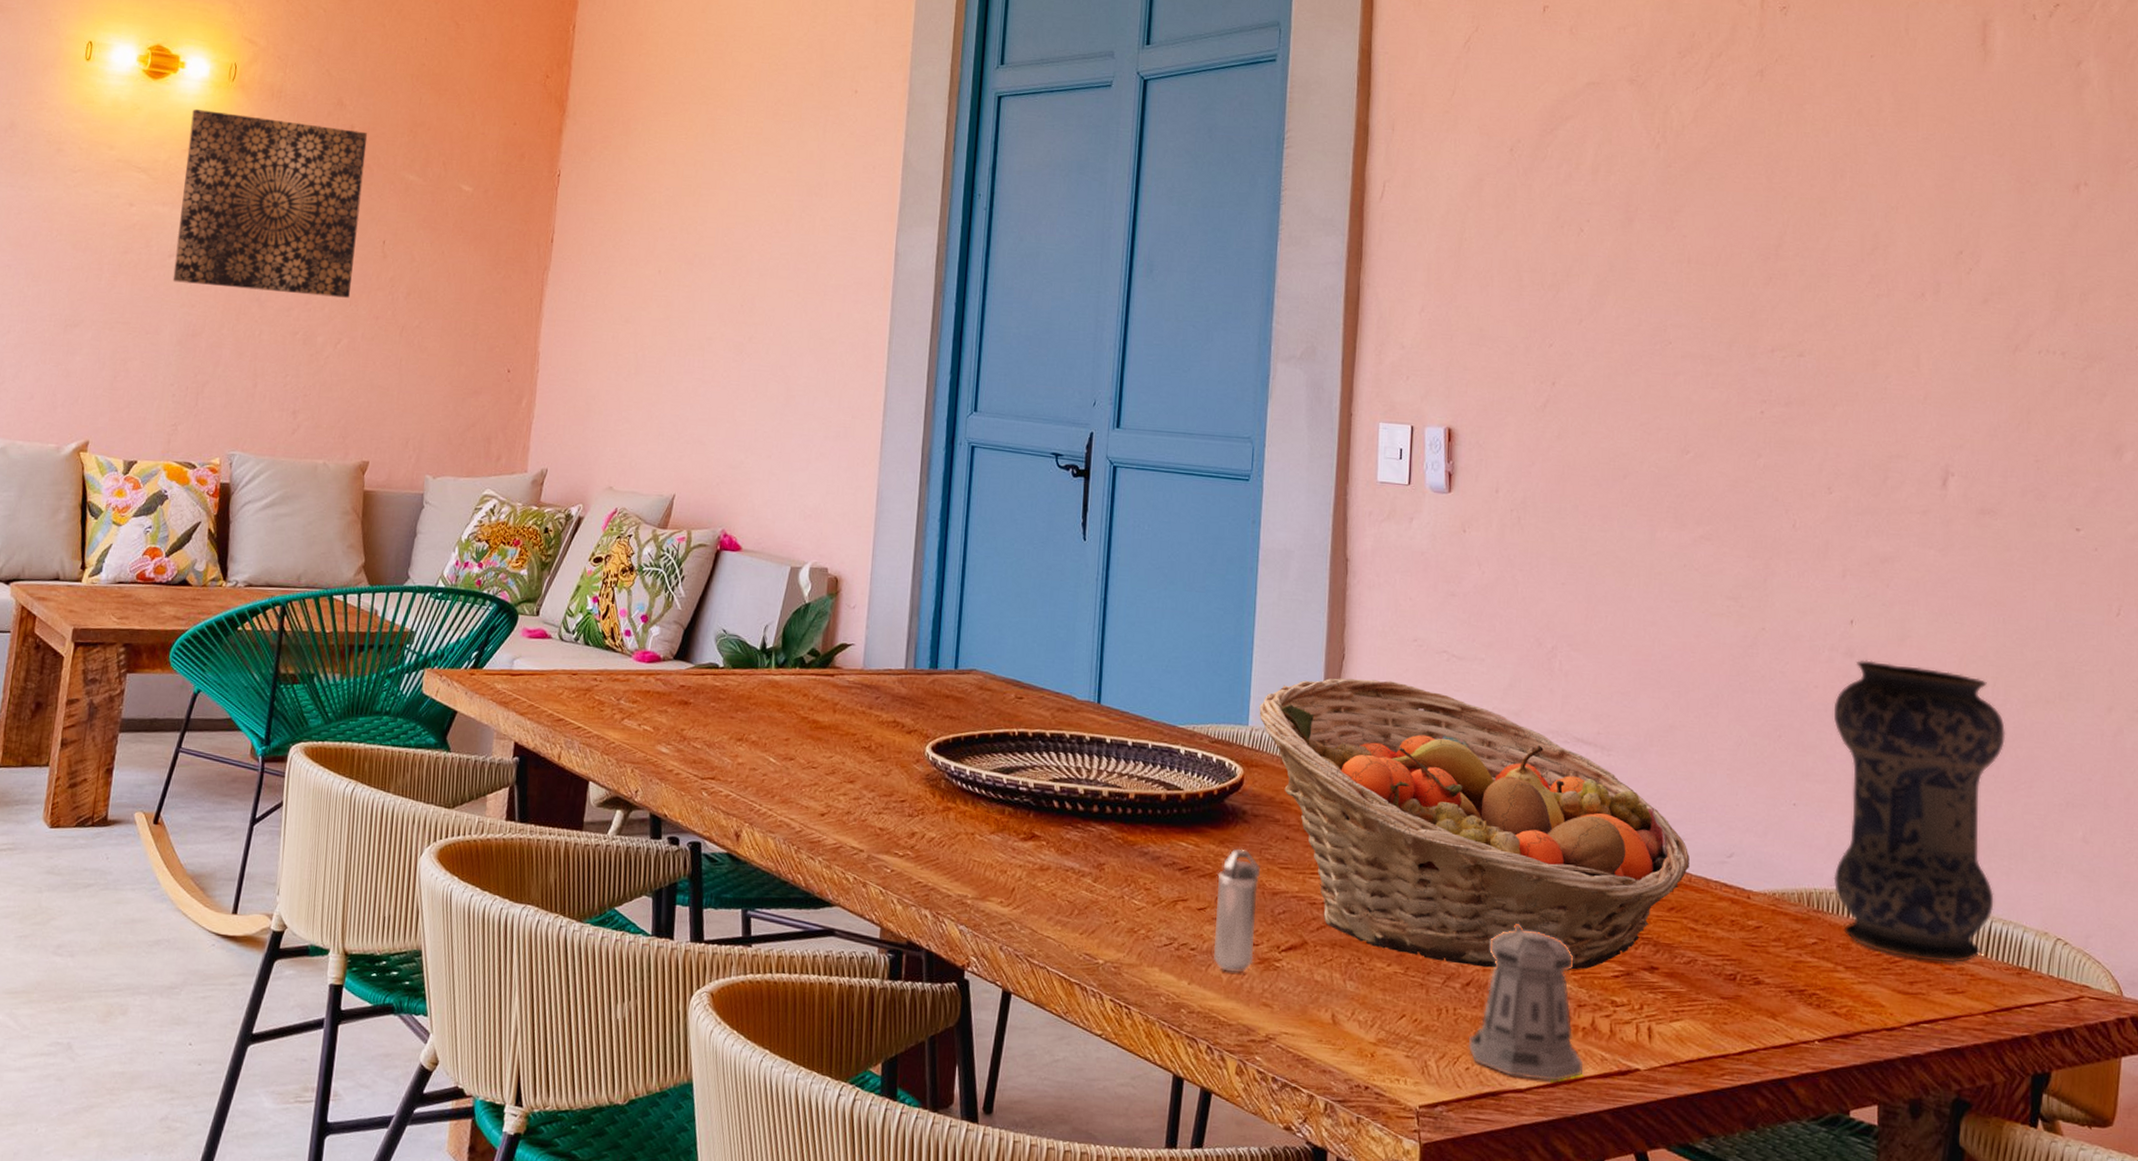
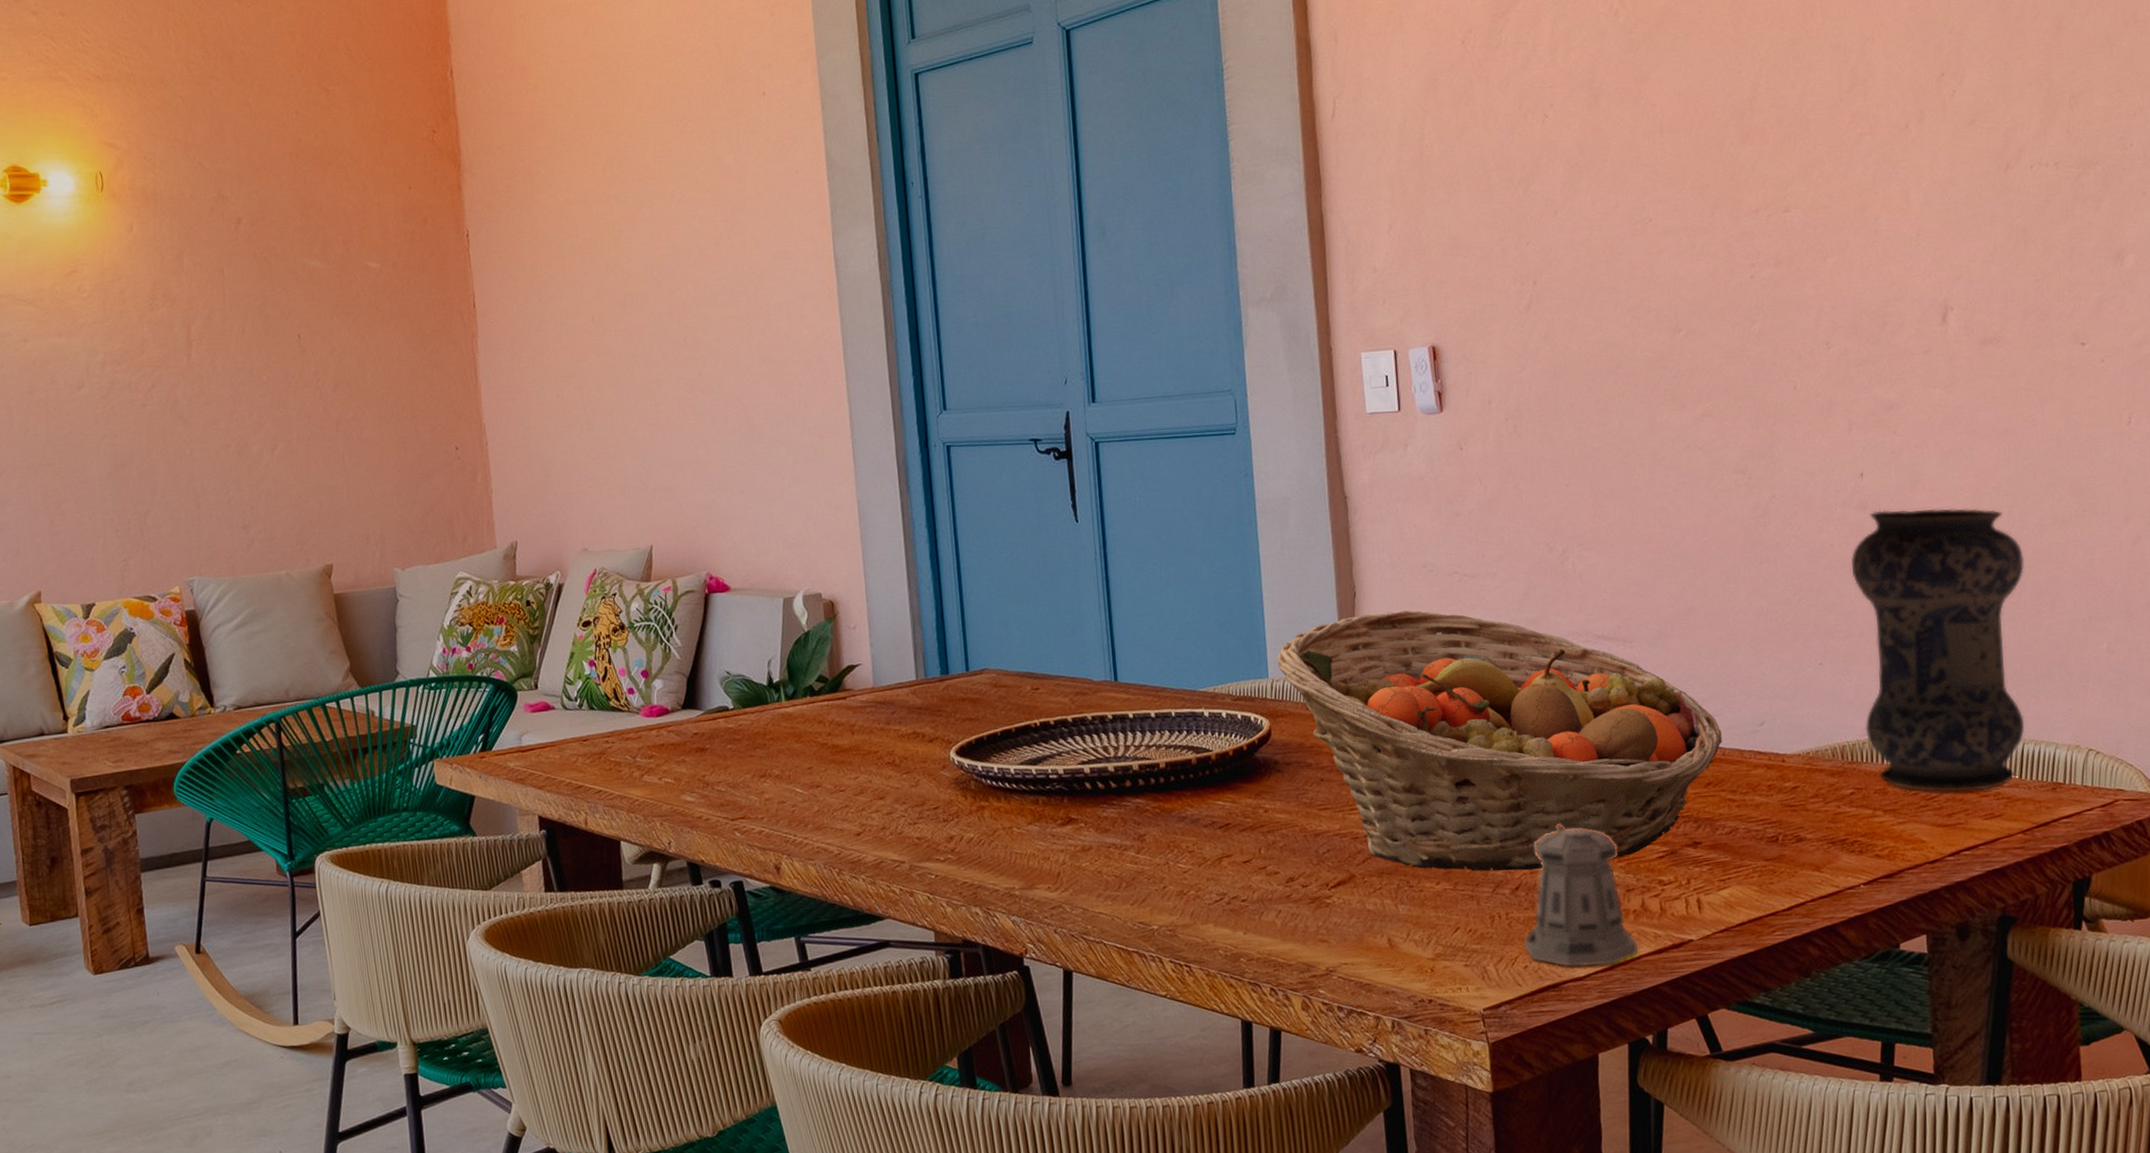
wall art: present [172,109,368,298] -> none [66,223,275,414]
shaker: present [1213,848,1261,973] -> none [1258,797,1305,916]

